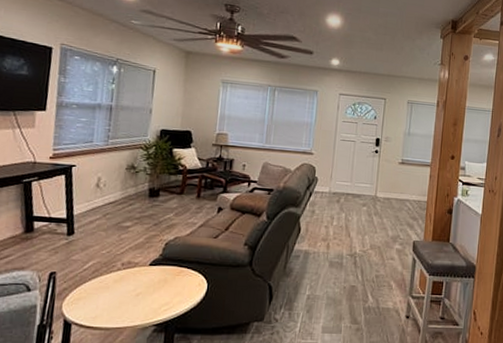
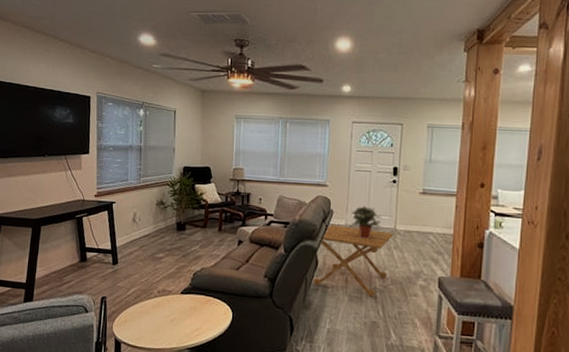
side table: none [295,192,374,262] -> present [313,225,394,297]
potted plant: none [335,174,364,207] -> present [351,206,382,240]

